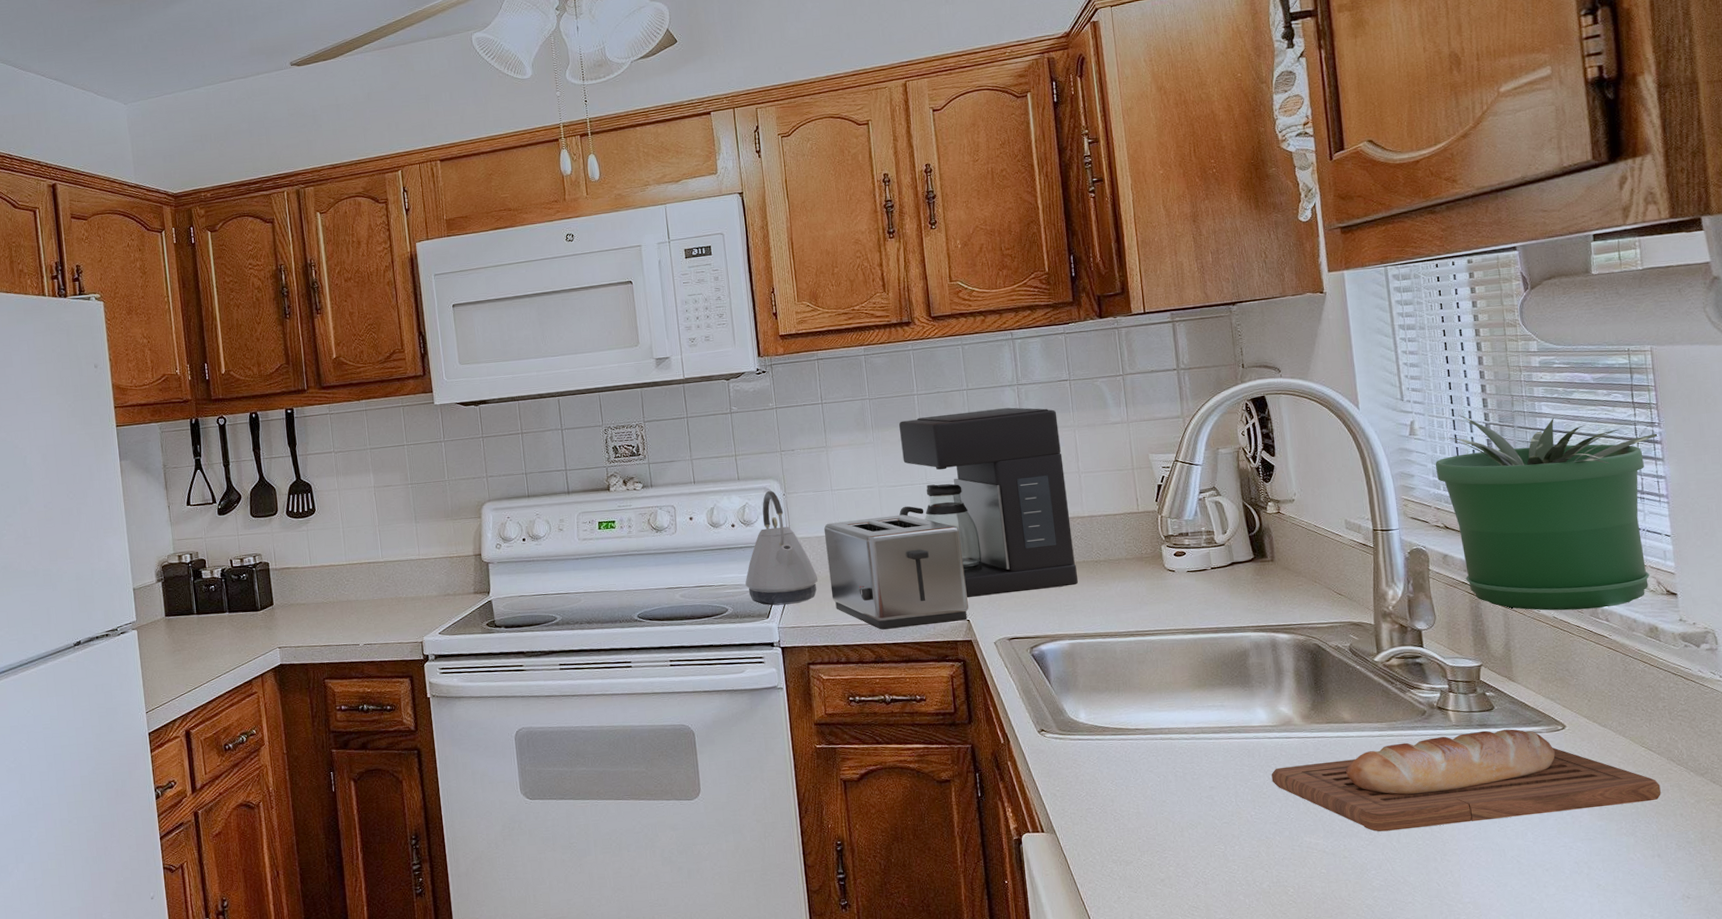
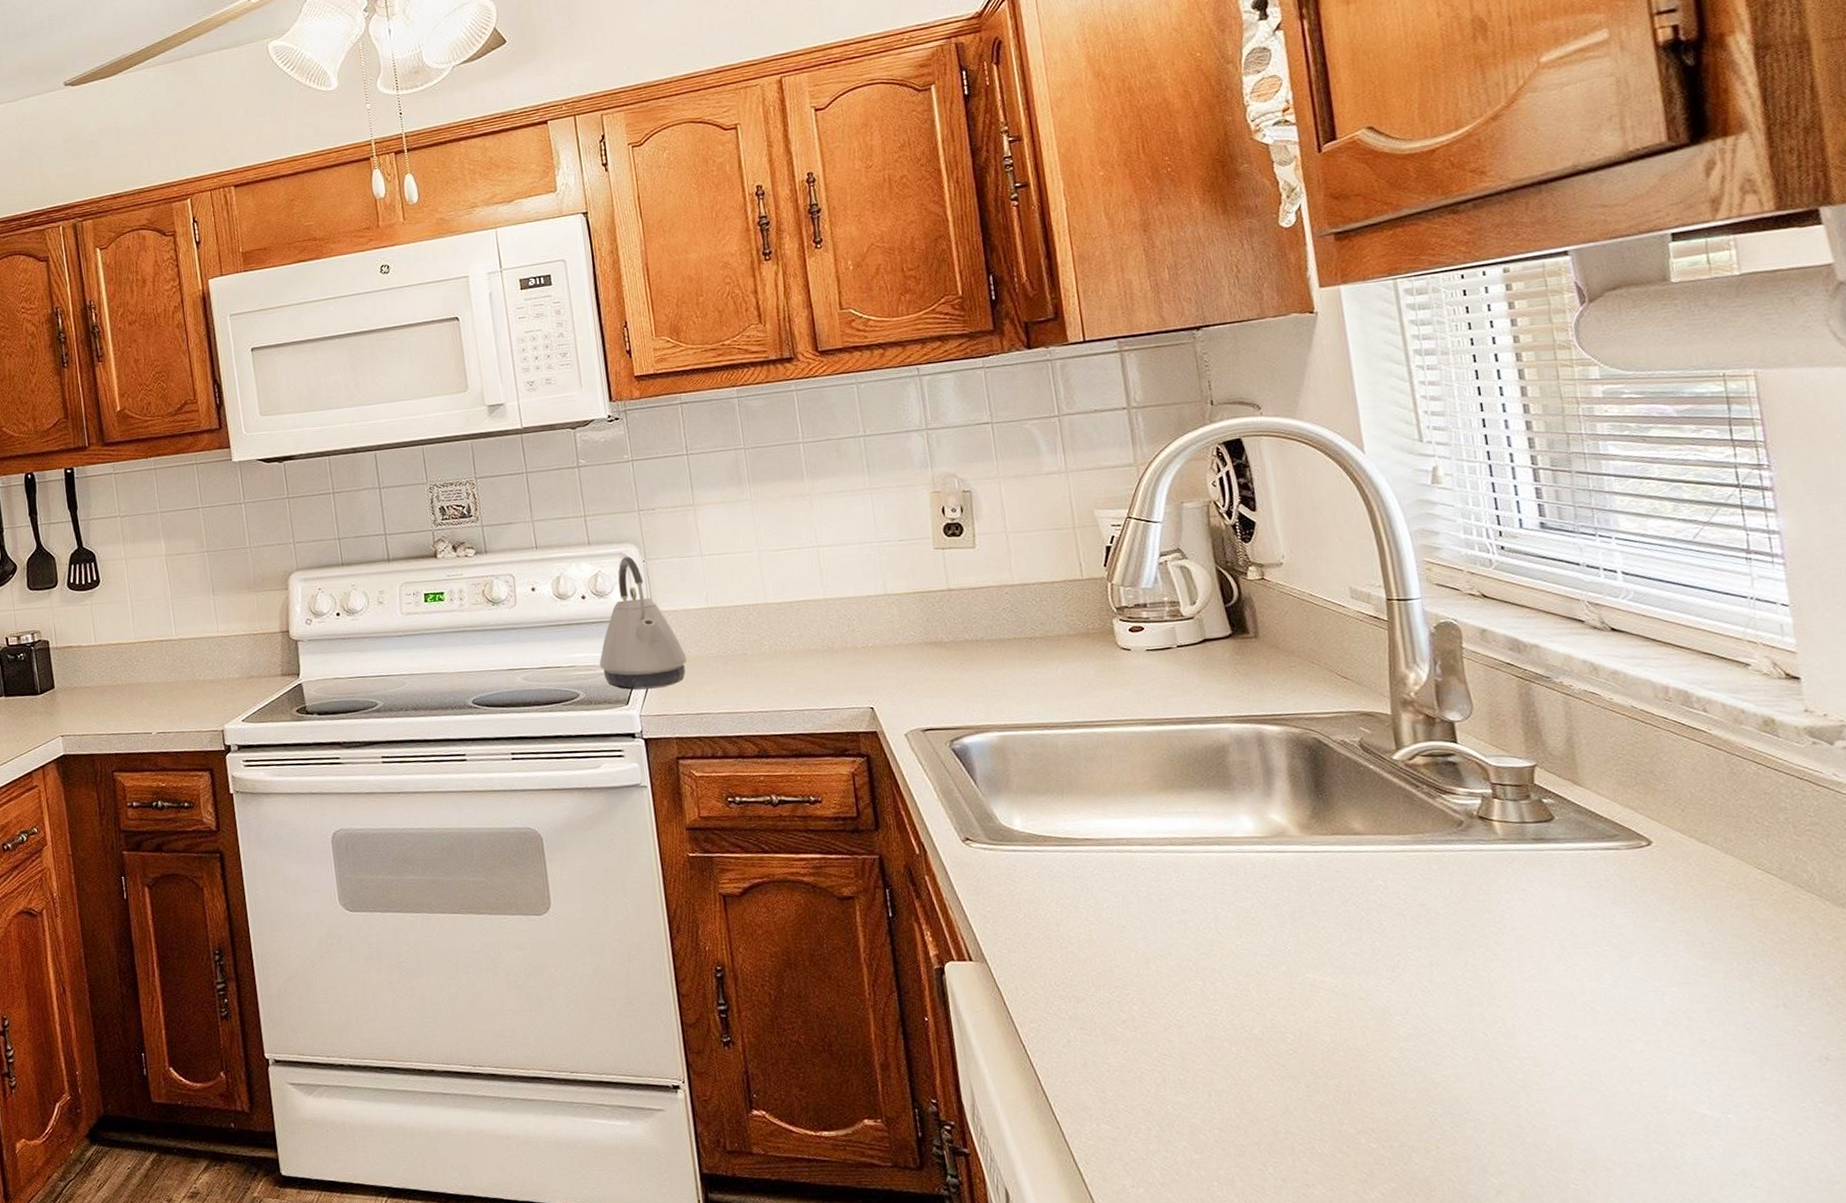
toaster: present [823,514,969,630] -> none [692,583,873,719]
coffee maker: present [898,407,1078,597] -> none [781,456,1008,681]
bread loaf: present [1271,729,1661,832] -> none [1261,844,1786,969]
planter: present [1407,414,1659,611] -> none [1428,457,1769,698]

